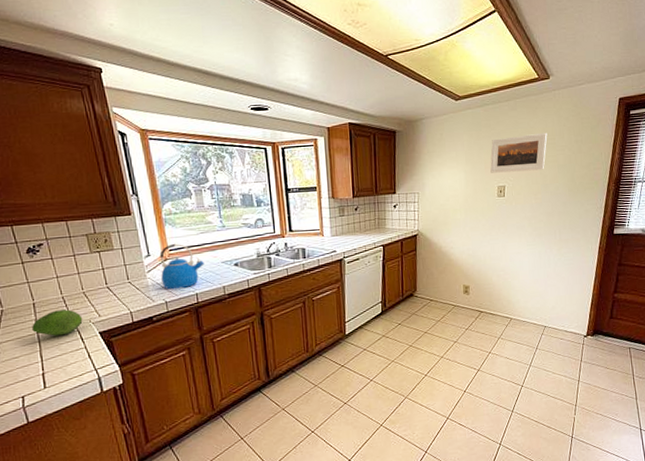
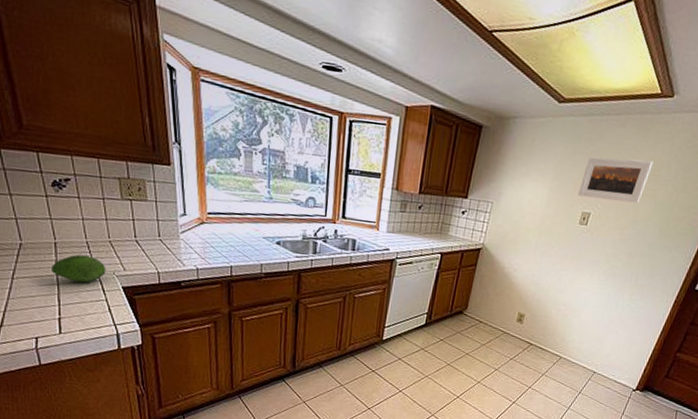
kettle: present [159,243,204,290] -> none [195,206,244,258]

